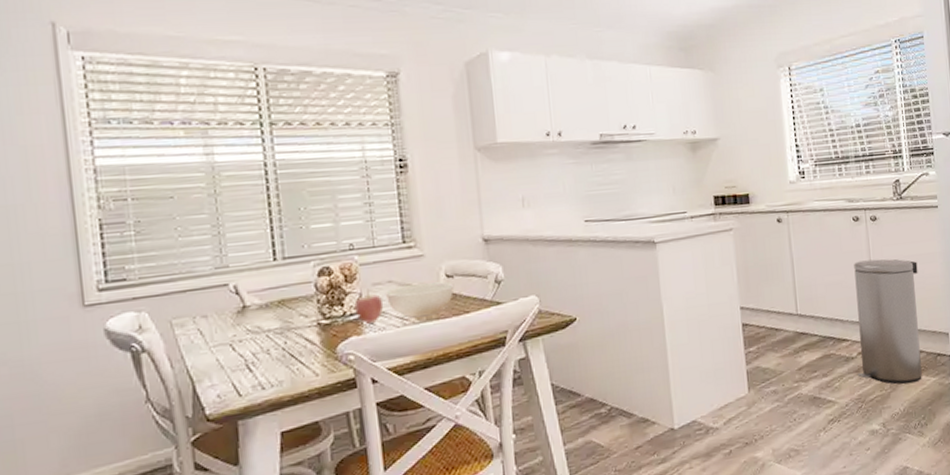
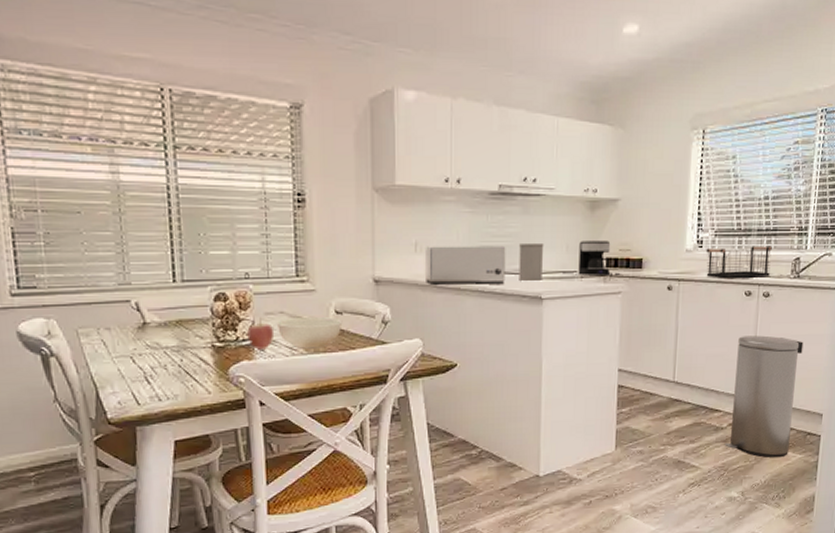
toaster: none [532,193,616,240] -> present [424,245,506,286]
canister: none [626,187,653,228] -> present [519,242,544,282]
coffee maker: none [672,179,730,217] -> present [562,240,621,277]
dish rack: none [809,170,874,207] -> present [706,246,772,279]

